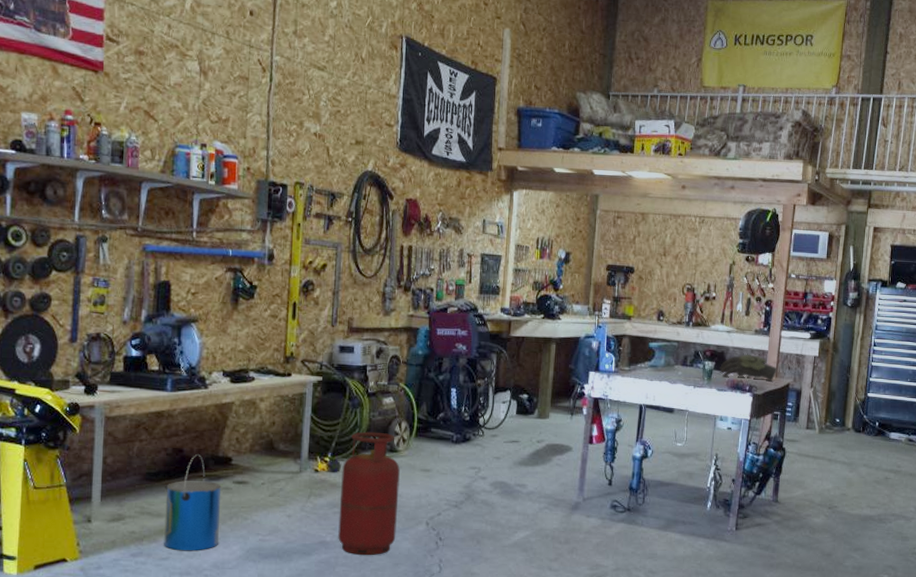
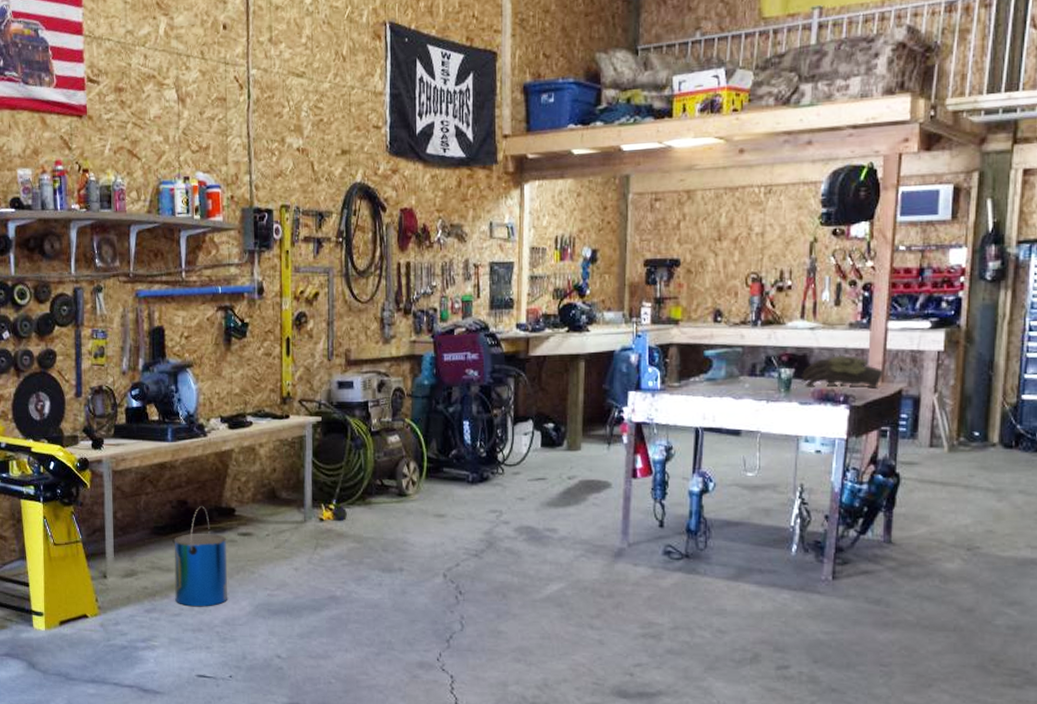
gas cylinder: present [338,431,400,555] -> none [348,474,411,611]

